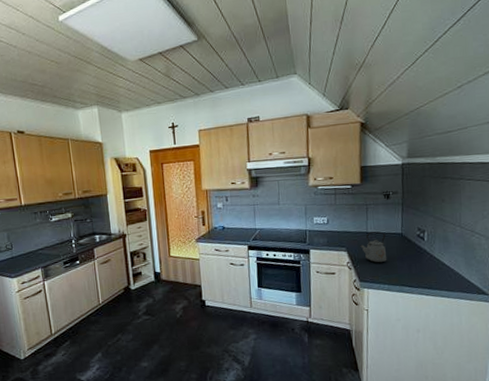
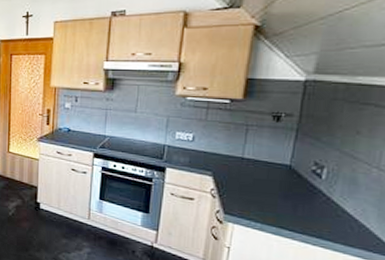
kettle: present [360,231,387,263] -> none [231,158,268,197]

